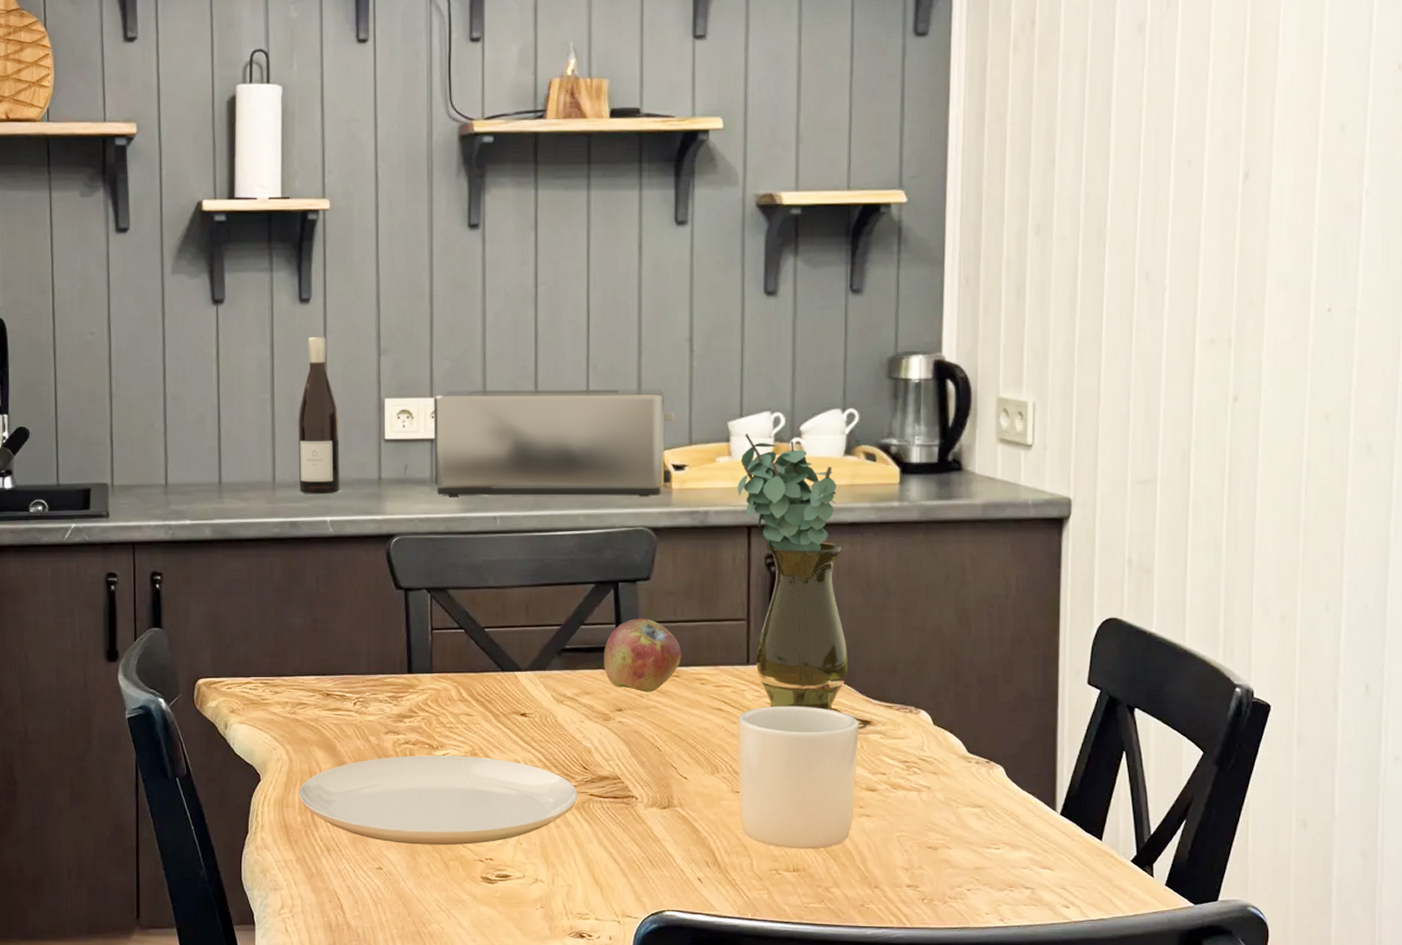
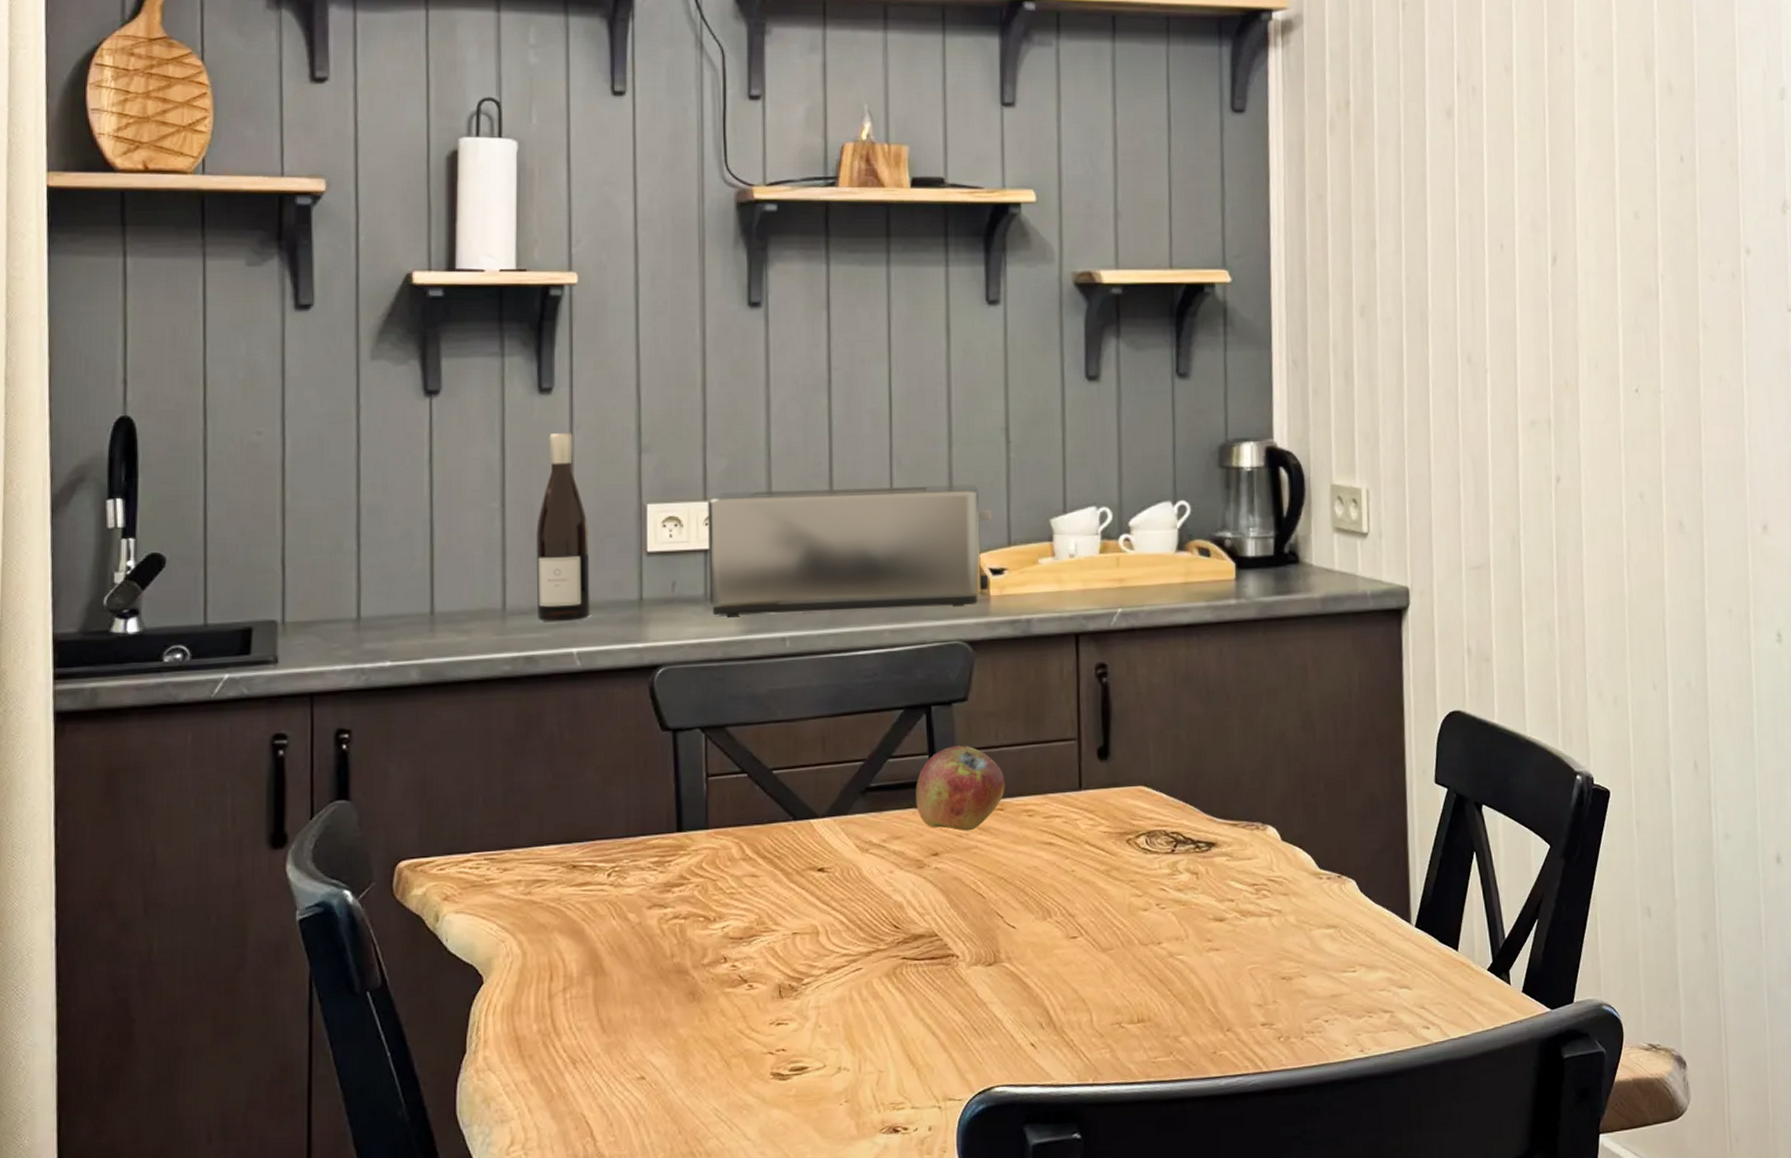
plate: present [299,755,578,846] -> none [535,926,888,1044]
vase: present [737,433,849,711] -> none [1062,530,1190,837]
mug: present [737,706,859,850] -> none [1070,831,1204,997]

